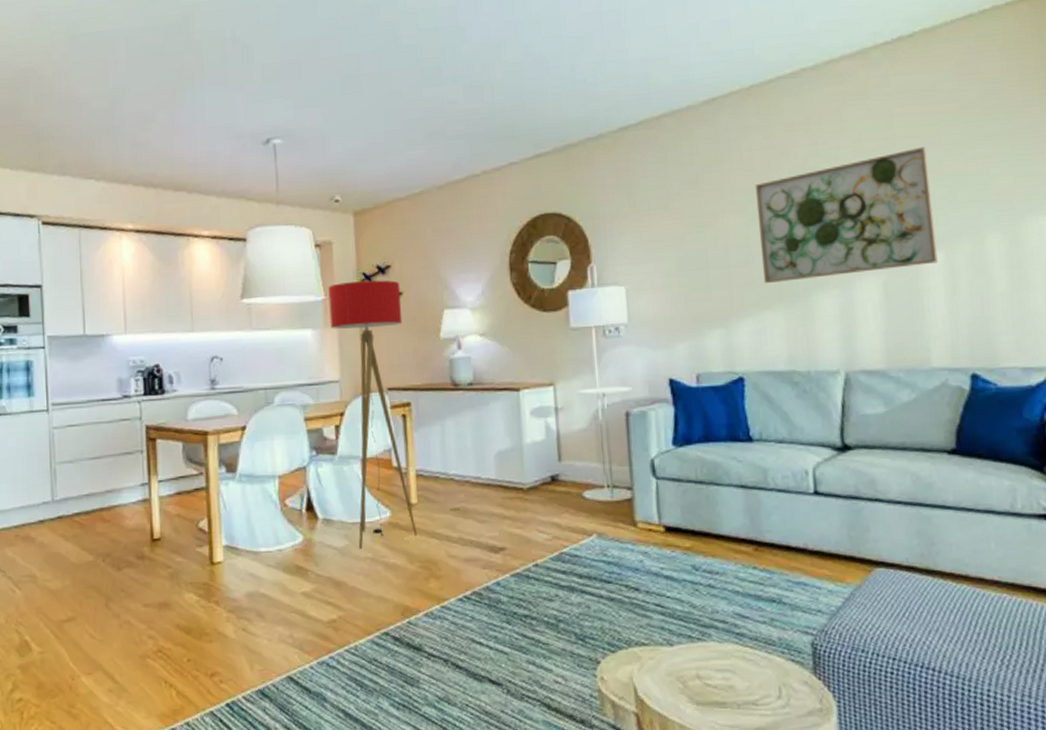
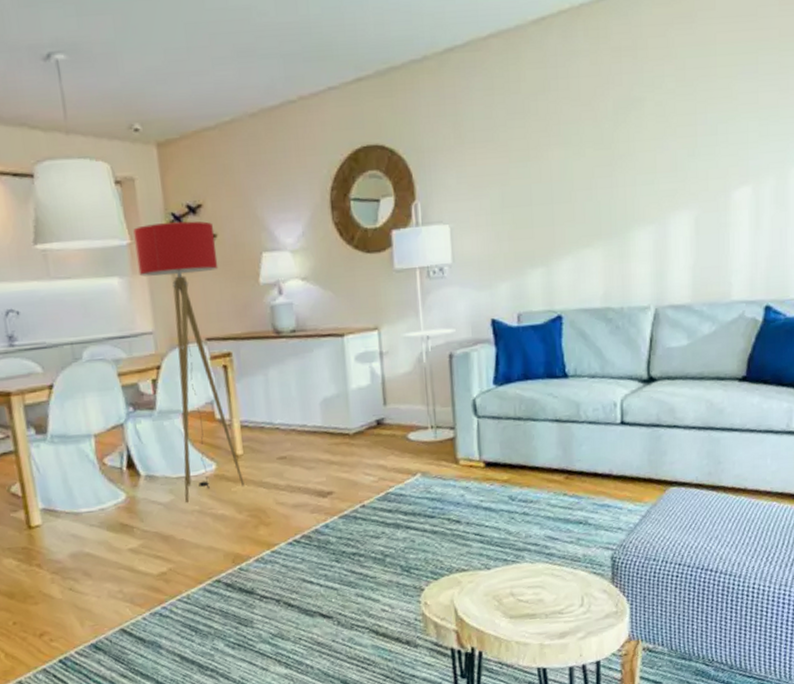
wall art: present [755,146,938,284] -> none [580,76,745,221]

